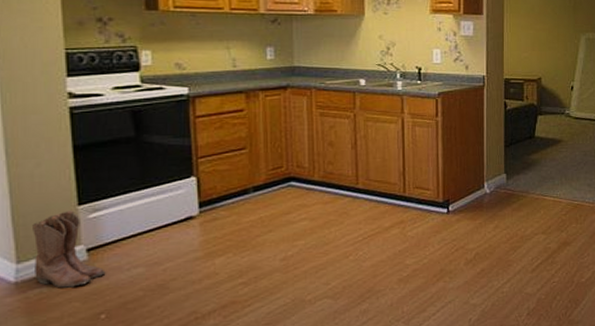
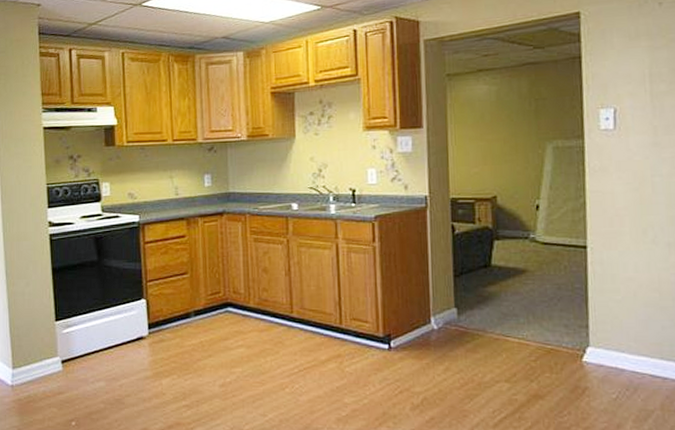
boots: present [33,210,106,288] -> none [24,325,76,394]

